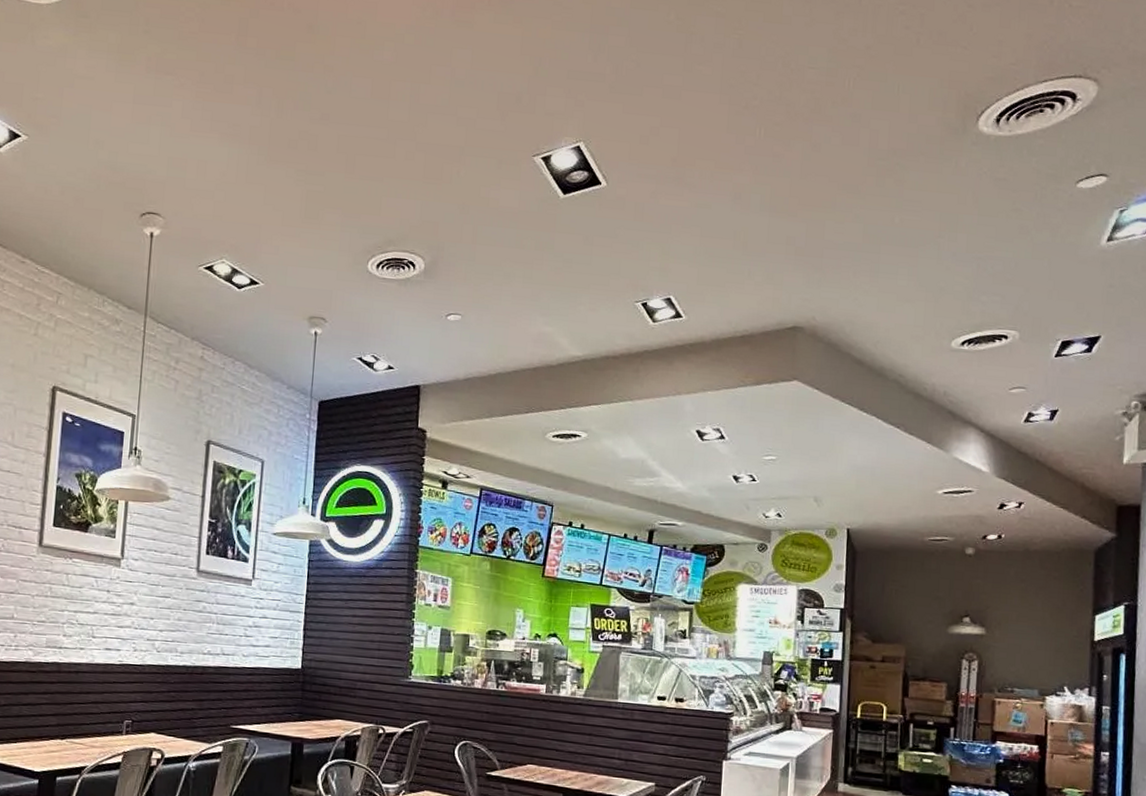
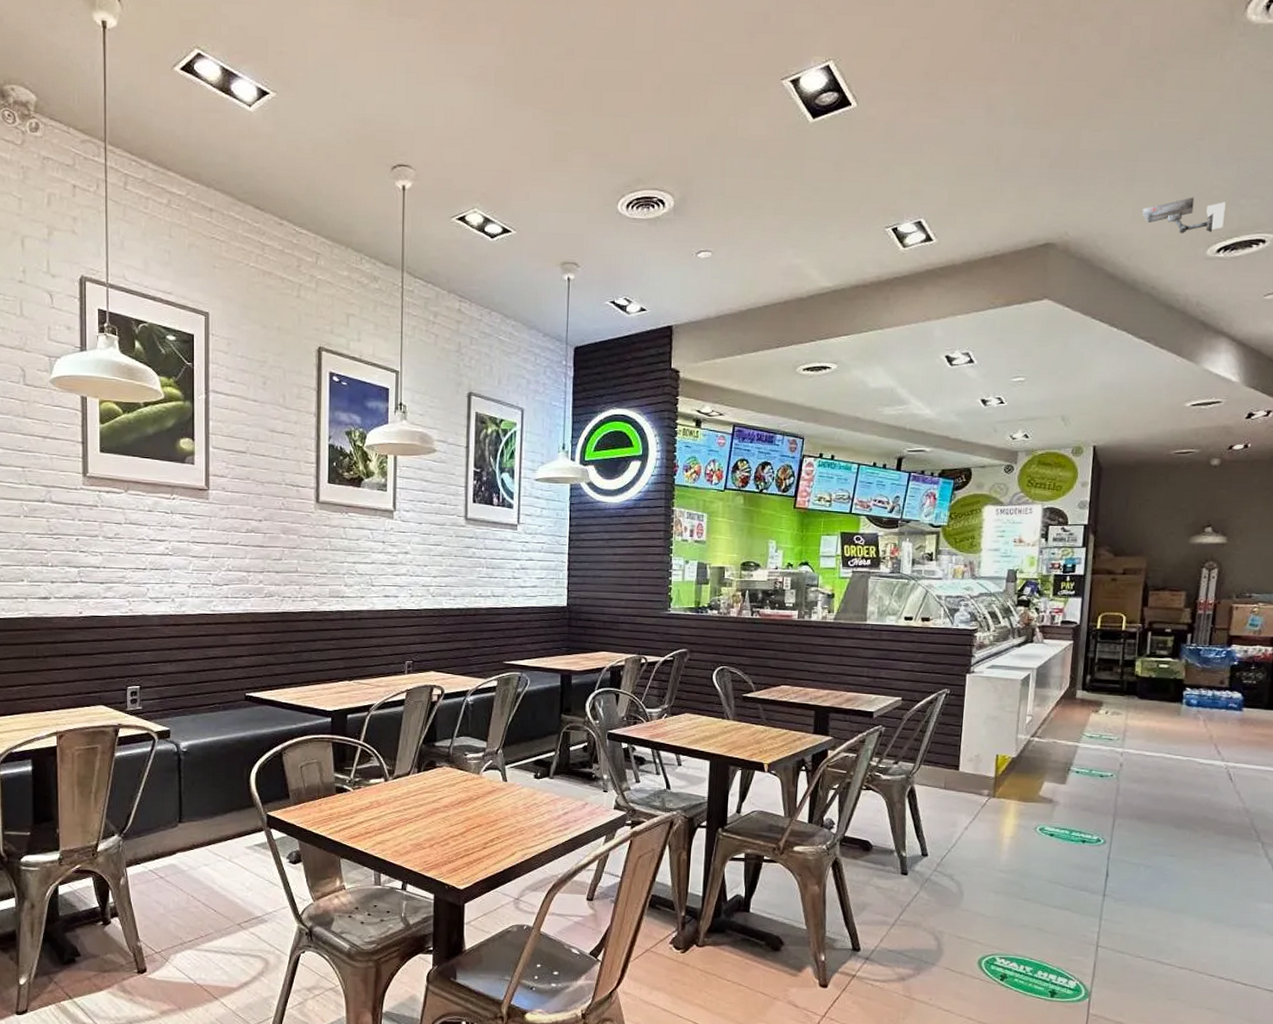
security camera: none [887,291,968,326] -> present [1142,197,1226,234]

